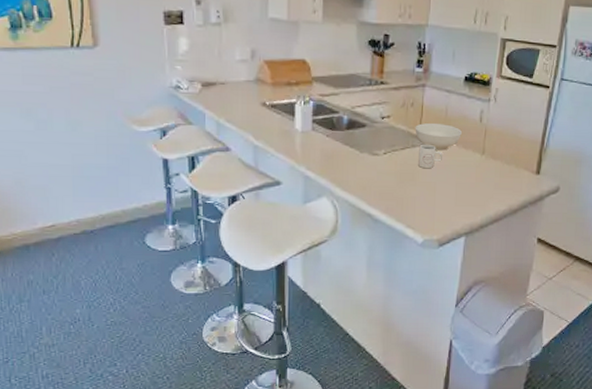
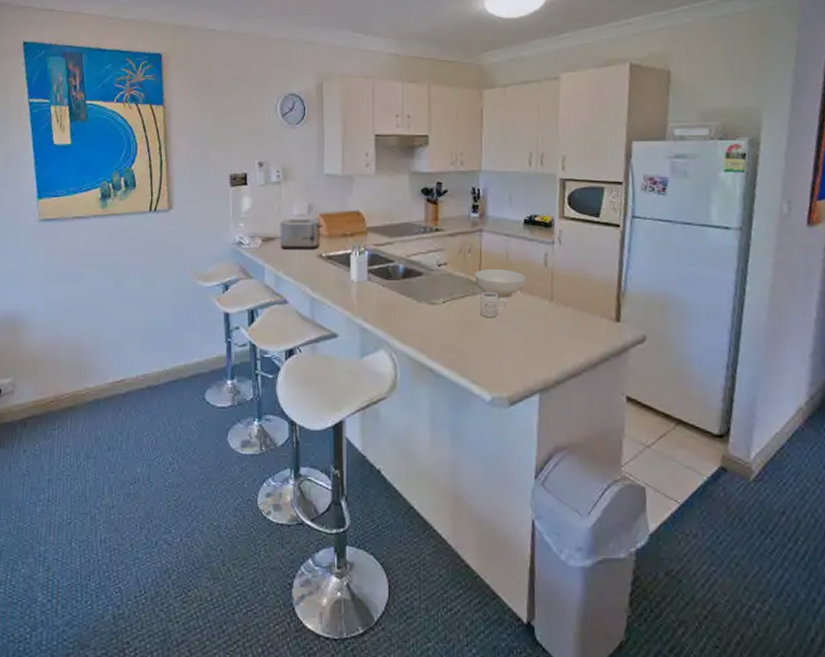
toaster: none [221,63,267,97] -> present [280,218,323,249]

